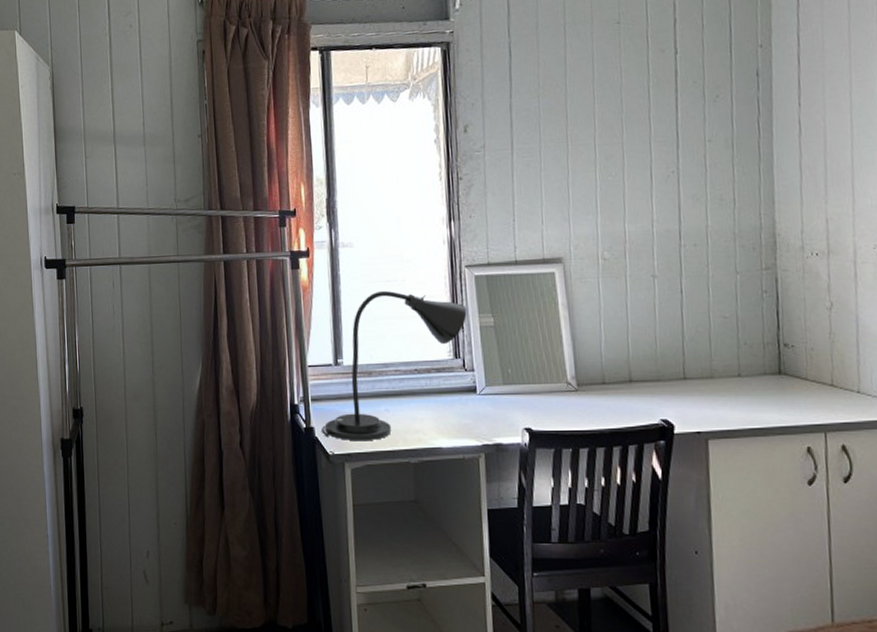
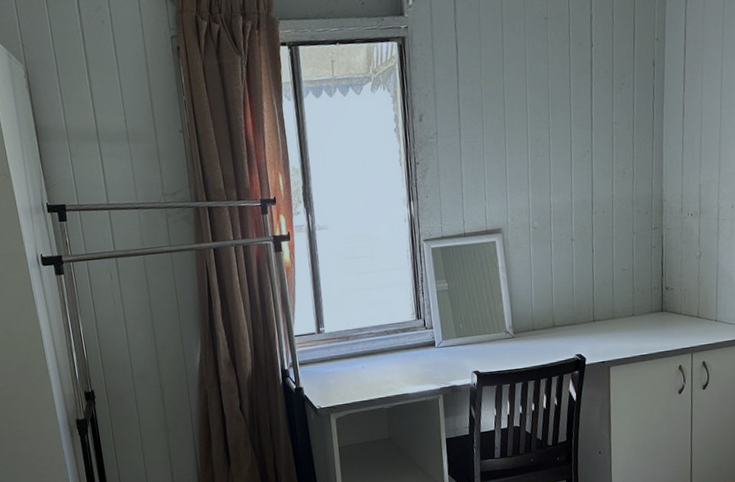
desk lamp: present [322,290,467,441] -> none [309,265,426,396]

